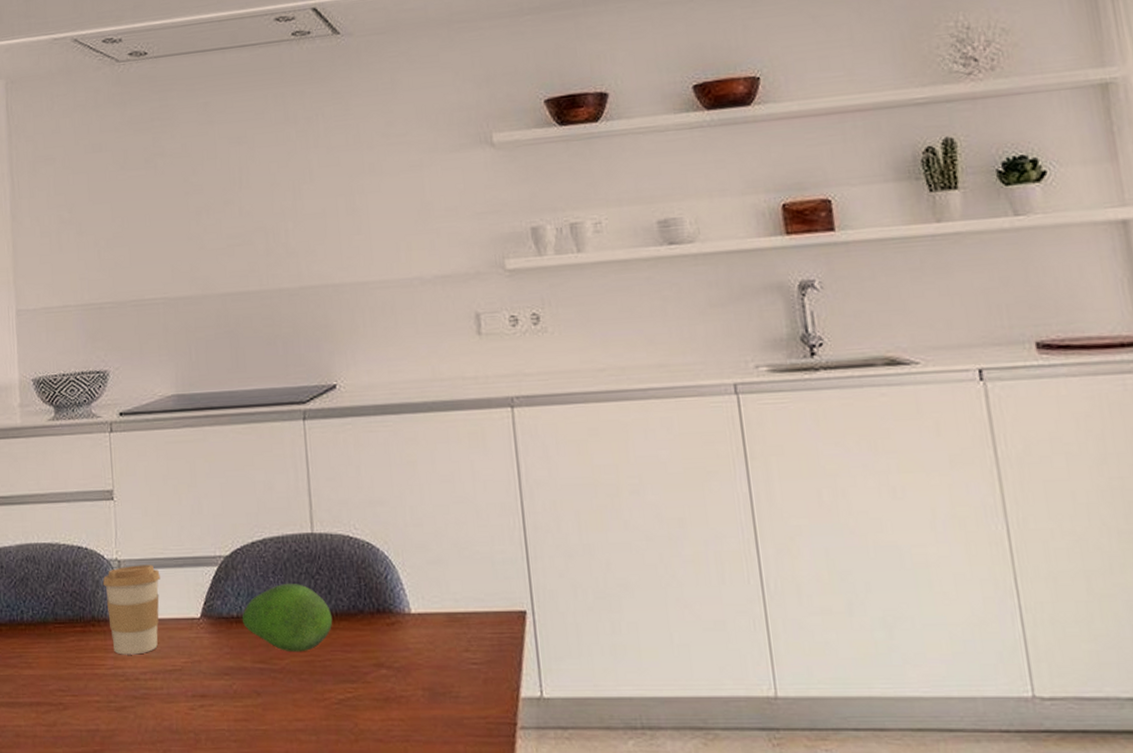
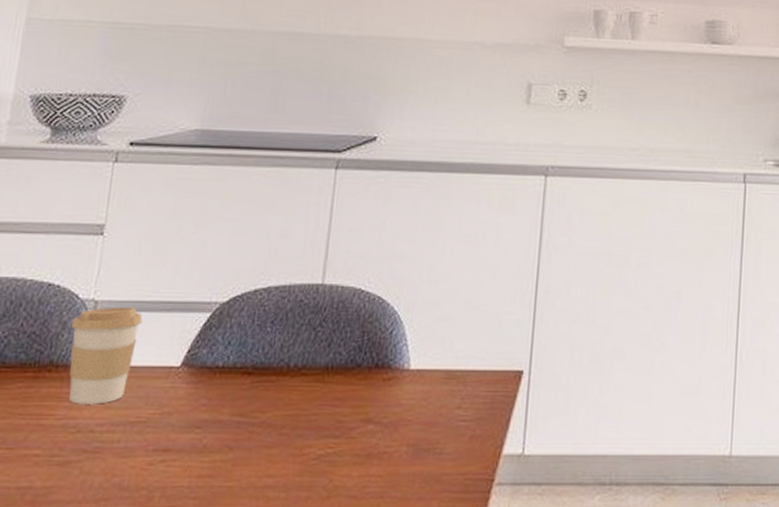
fruit: present [241,583,333,652] -> none [227,333,328,406]

